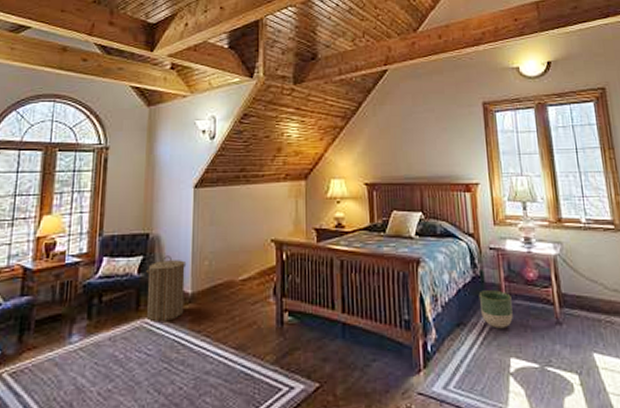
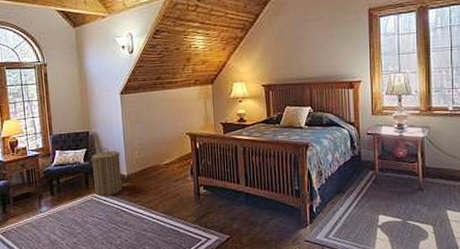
planter: present [478,290,513,329] -> none [356,166,383,194]

